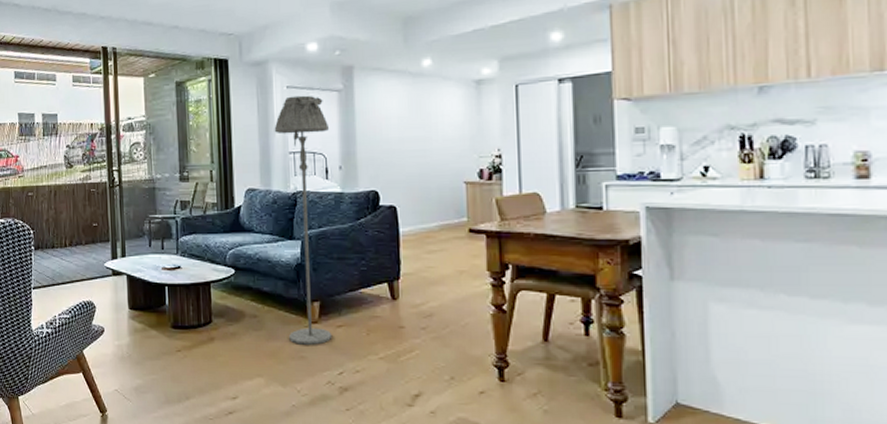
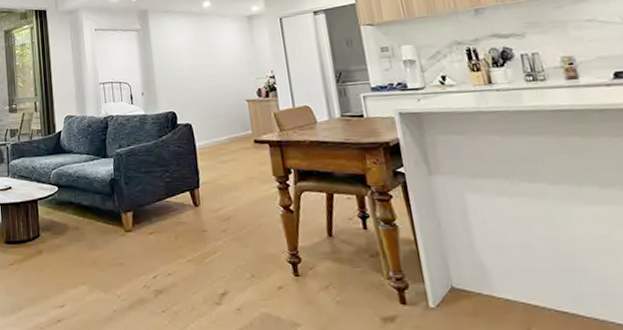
floor lamp: present [274,95,333,345] -> none [86,35,145,252]

